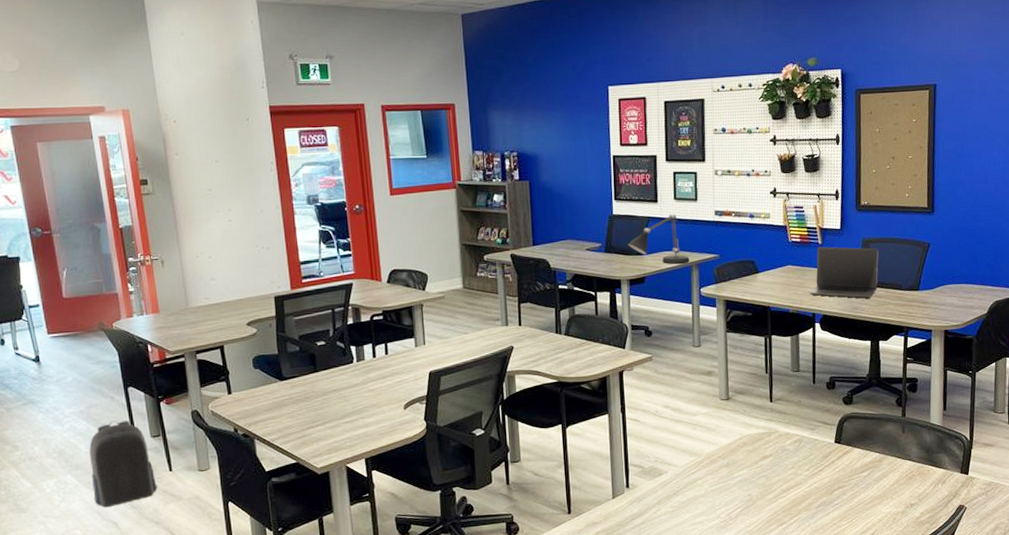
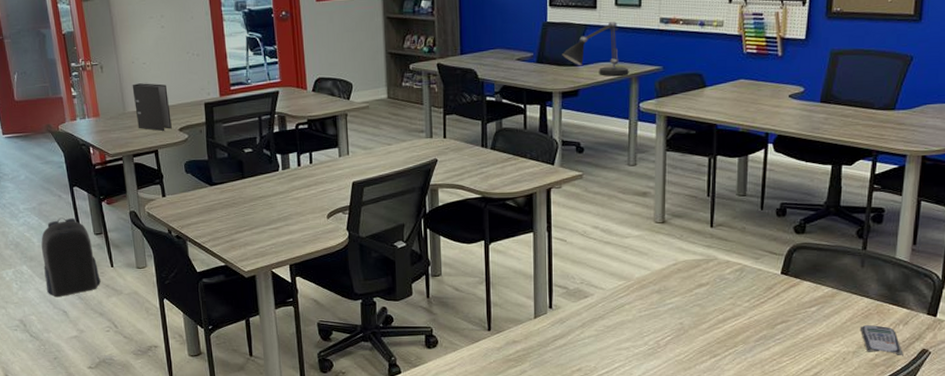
binder: none [196,277,239,326] -> present [132,83,172,131]
laptop computer: present [809,246,879,299] -> none [763,59,849,118]
calculator: none [905,485,944,513] -> present [859,325,904,355]

